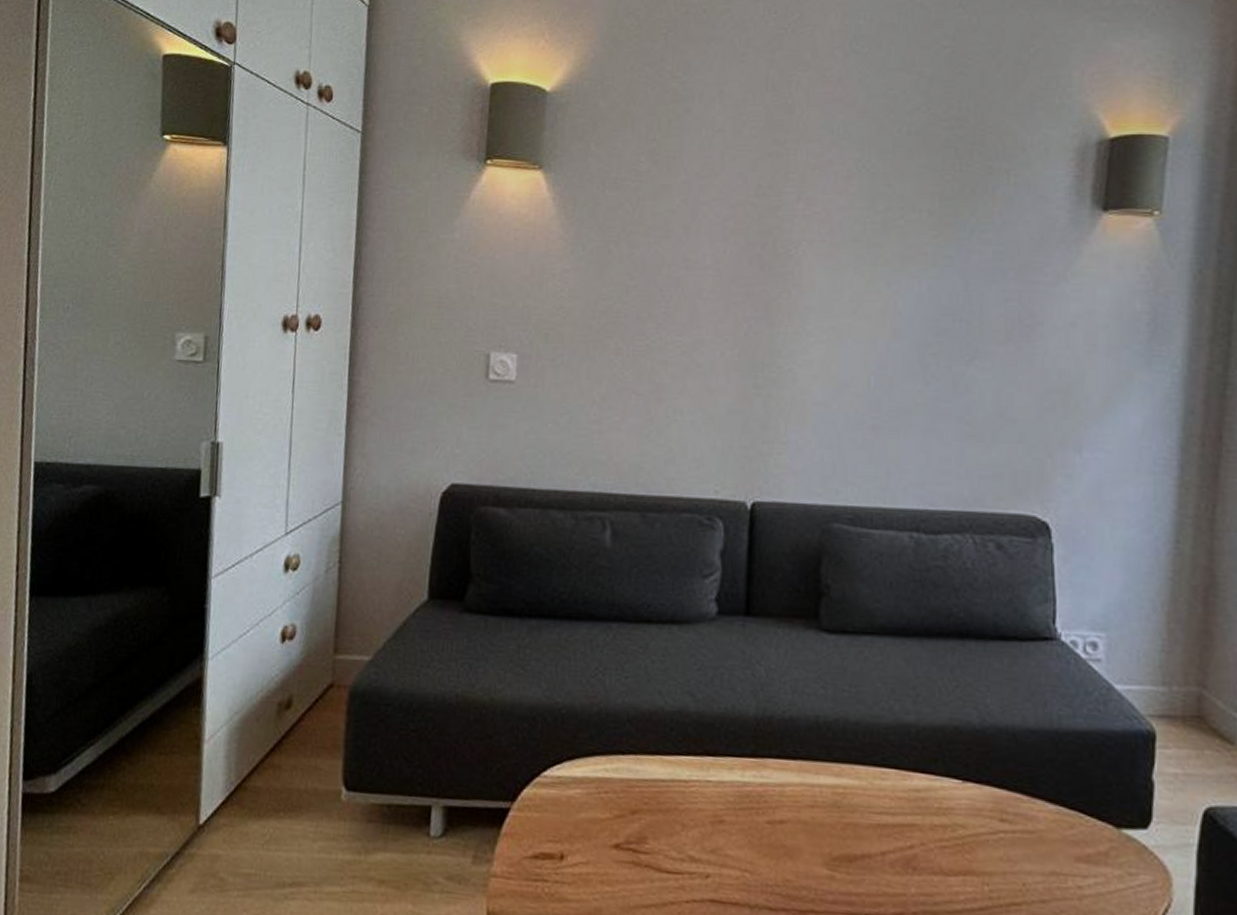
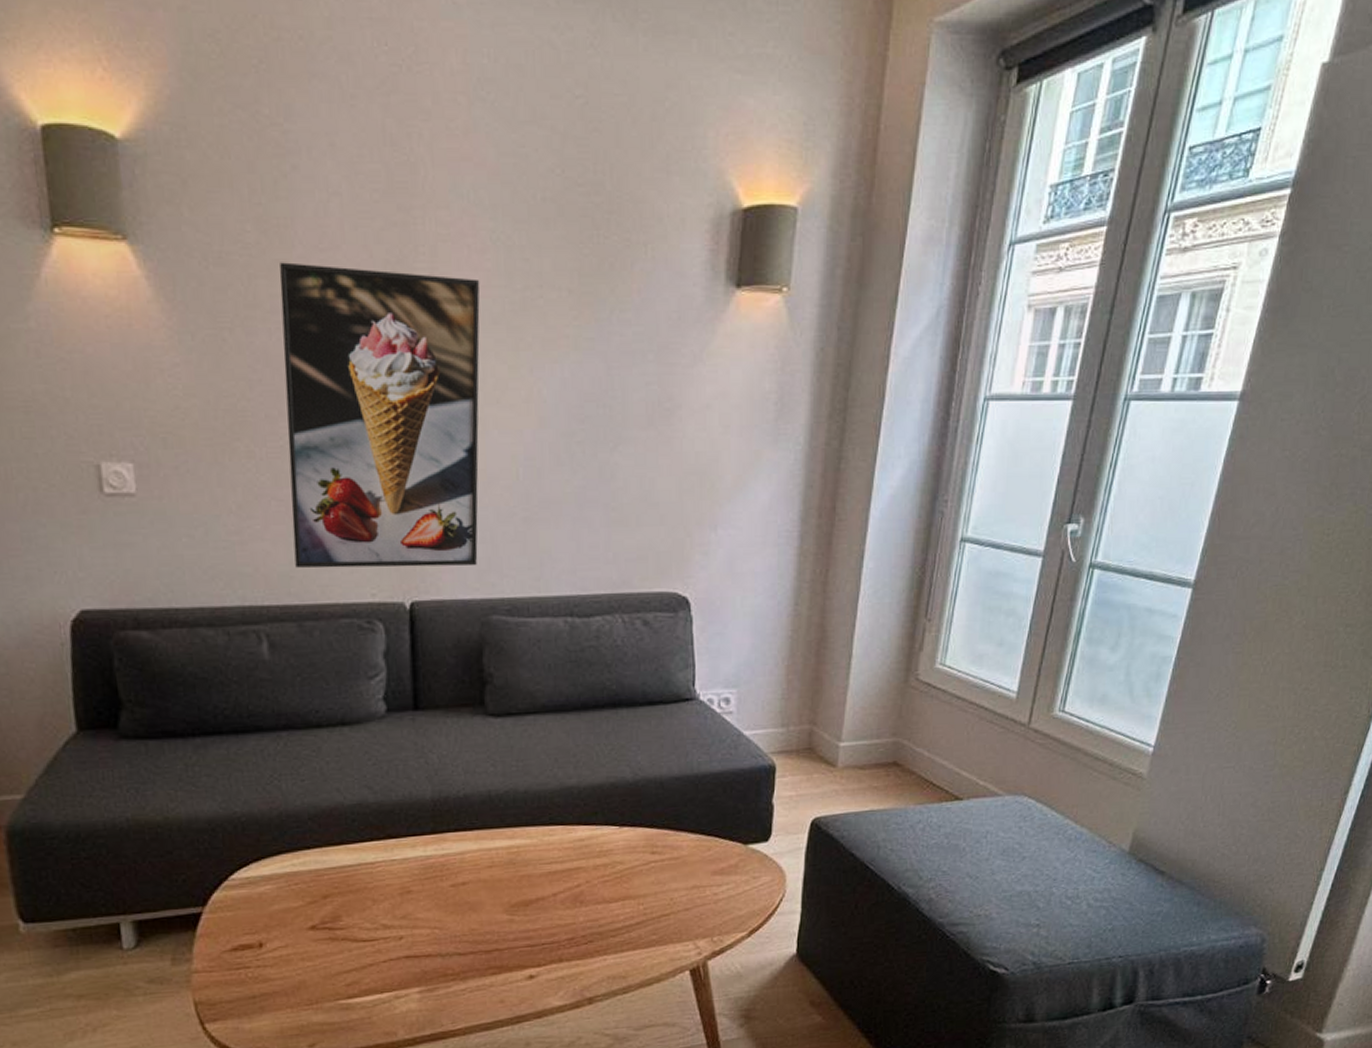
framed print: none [646,187,844,471] -> present [279,262,481,569]

